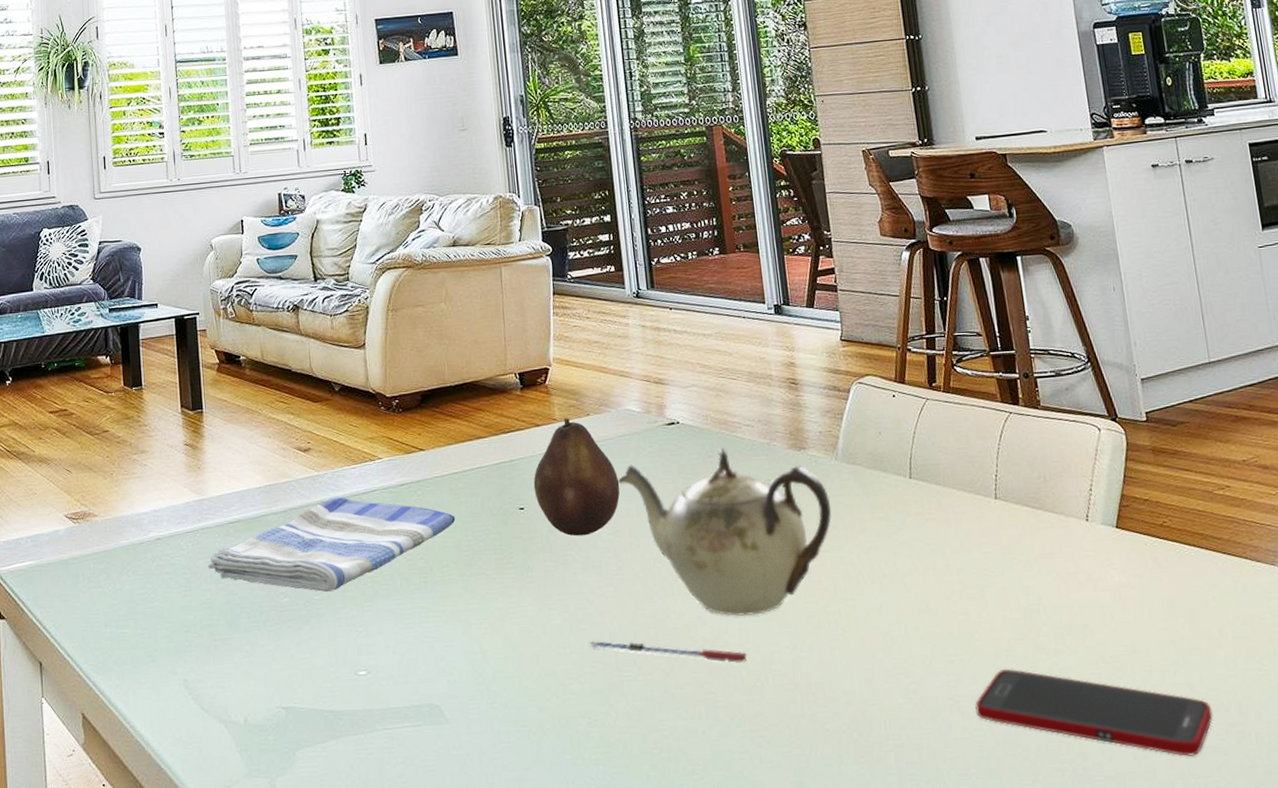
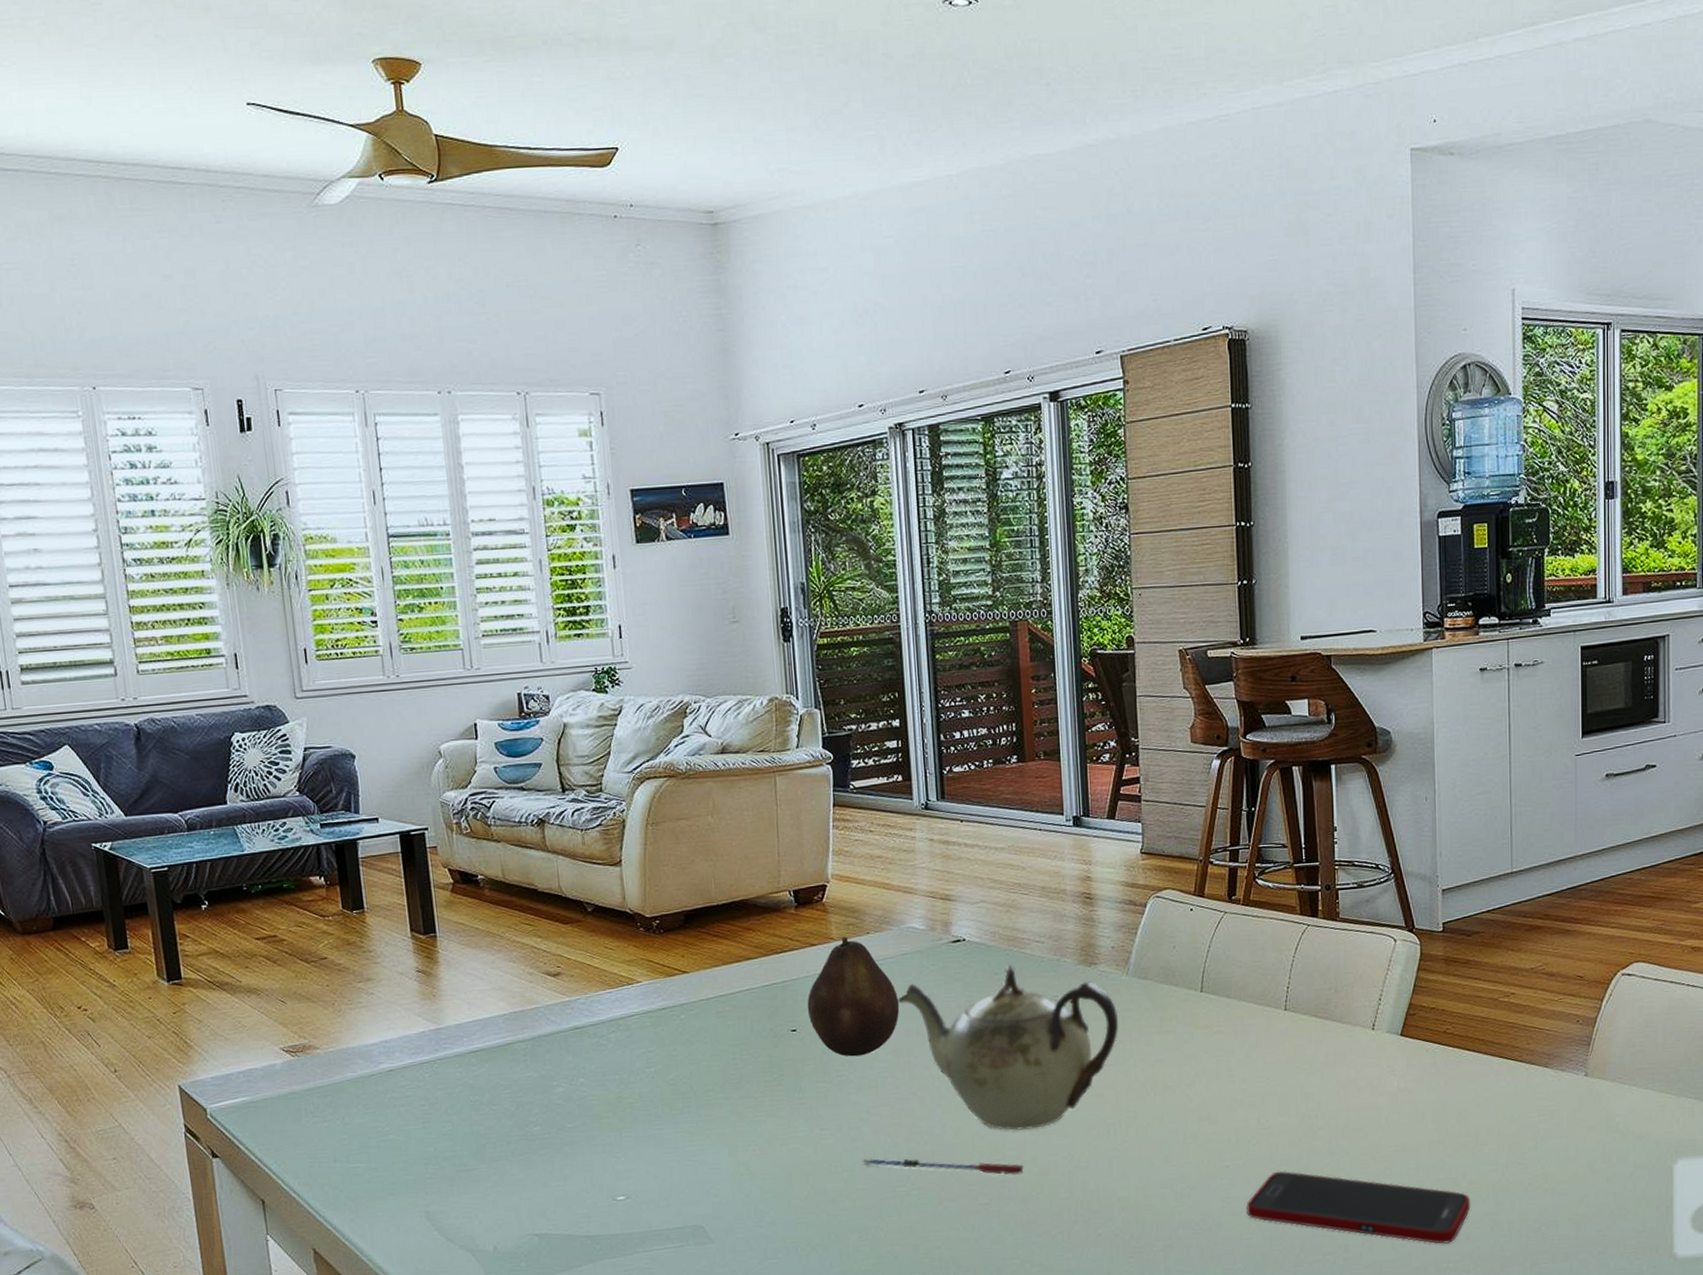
dish towel: present [207,497,456,593] -> none [447,1022,722,1120]

